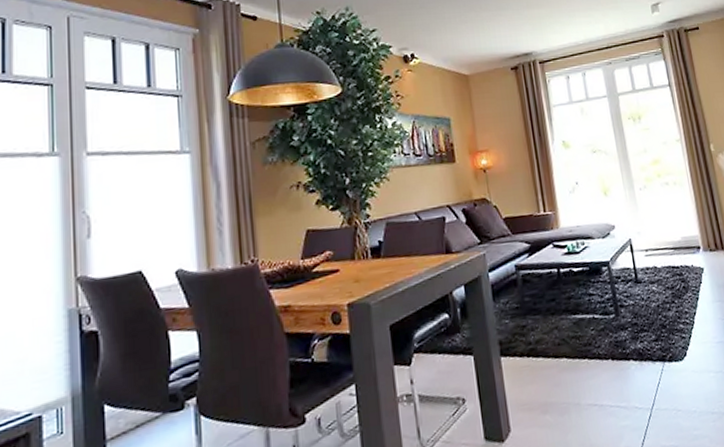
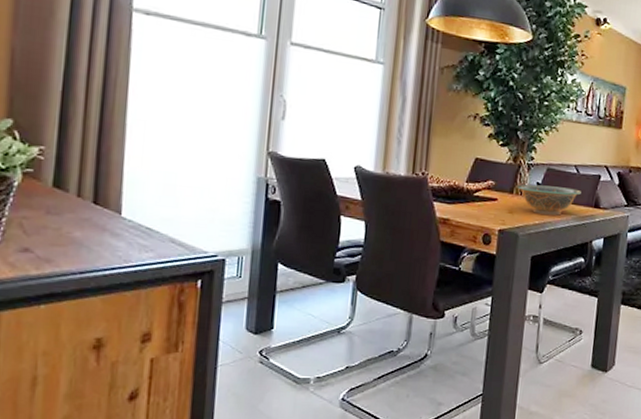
decorative bowl: none [358,238,428,276] -> present [517,184,581,216]

